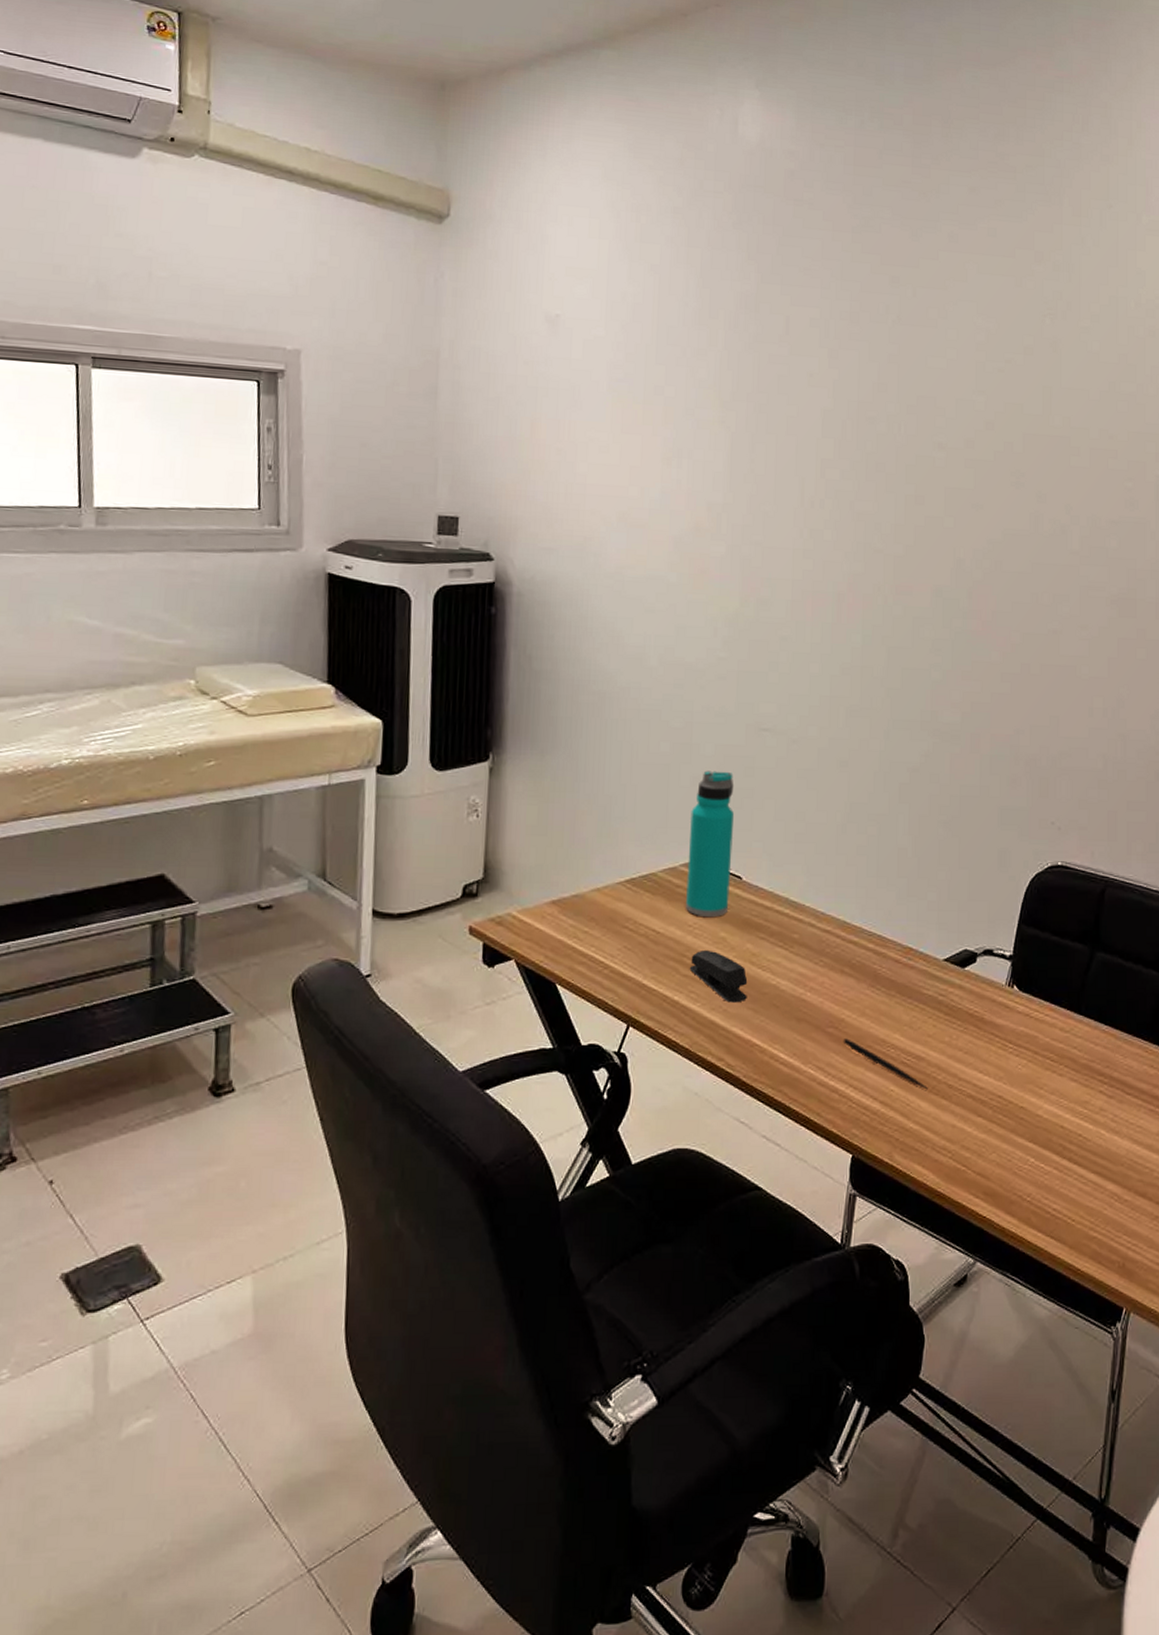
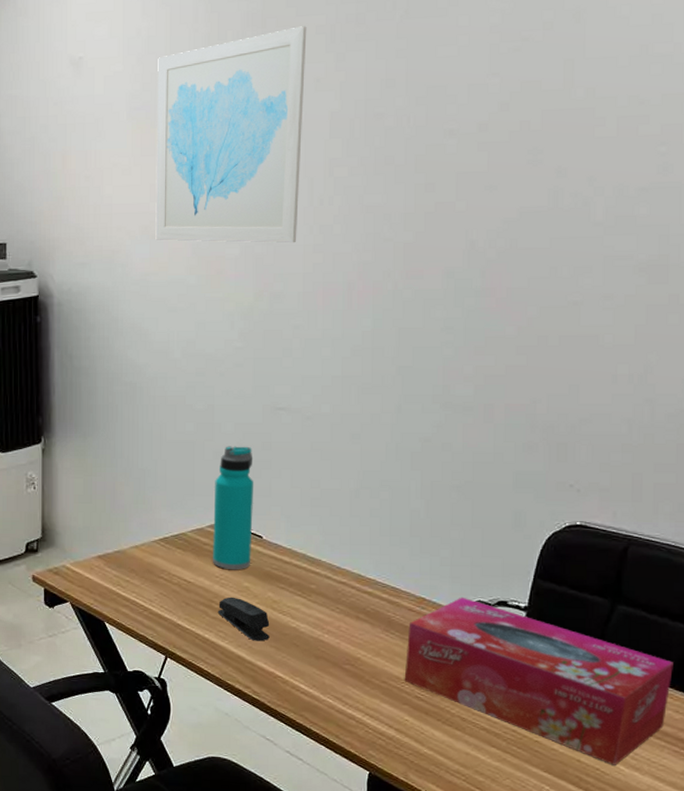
wall art: none [633,316,801,546] -> present [155,26,307,243]
pen: present [843,1038,929,1090] -> none [359,674,443,722]
tissue box: none [890,945,1147,1130] -> present [404,597,673,765]

